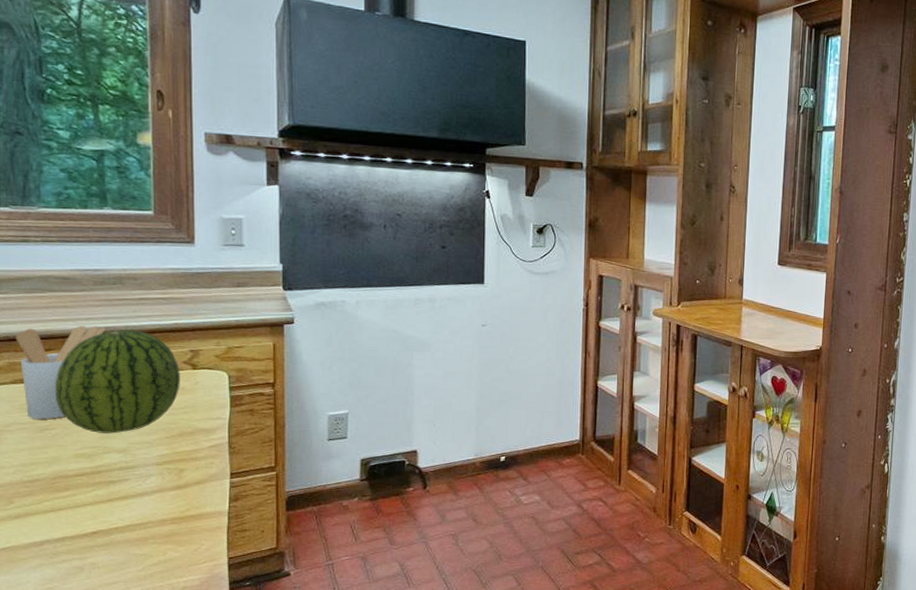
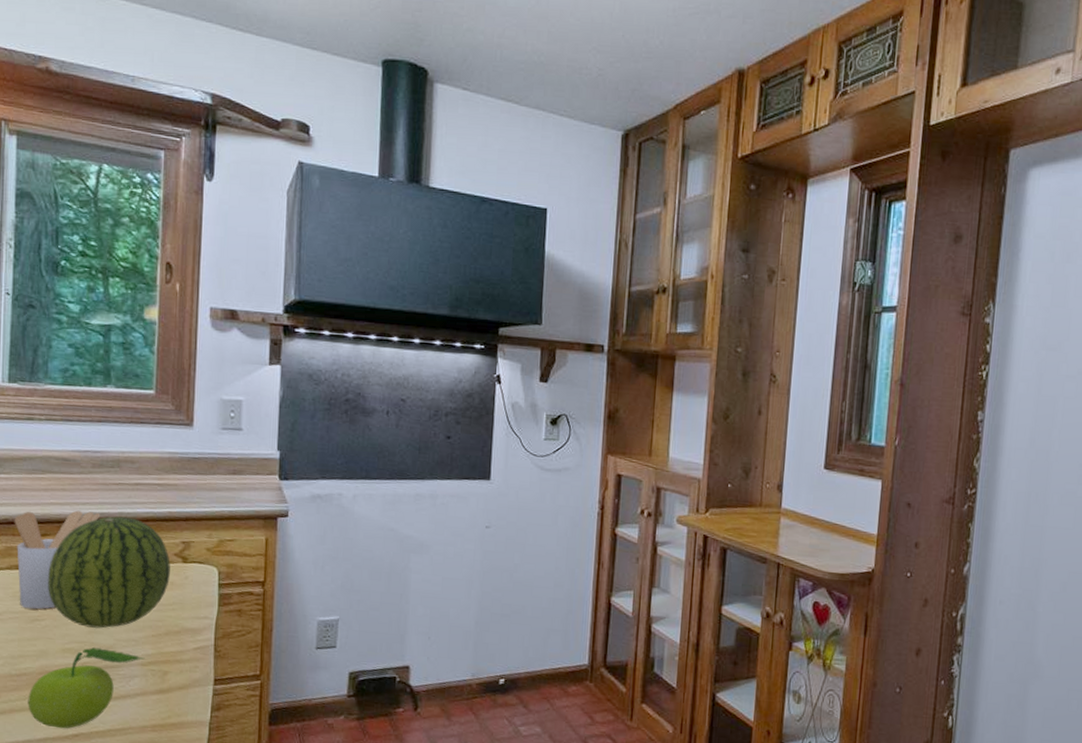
fruit: none [42,451,160,528] -> present [28,647,145,729]

